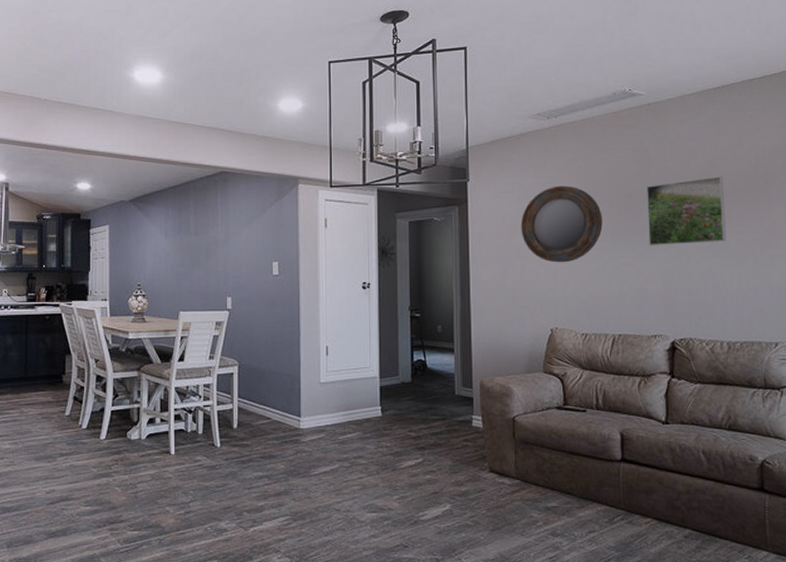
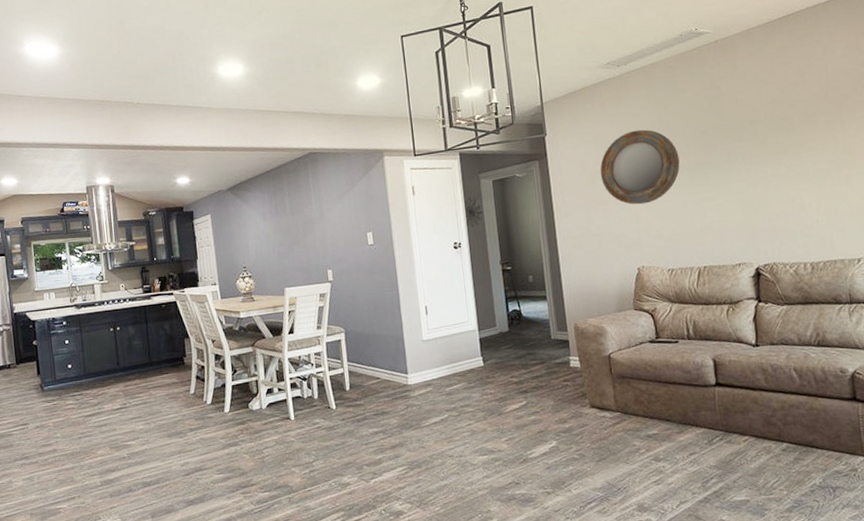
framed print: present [647,176,726,246] -> none [720,103,803,179]

